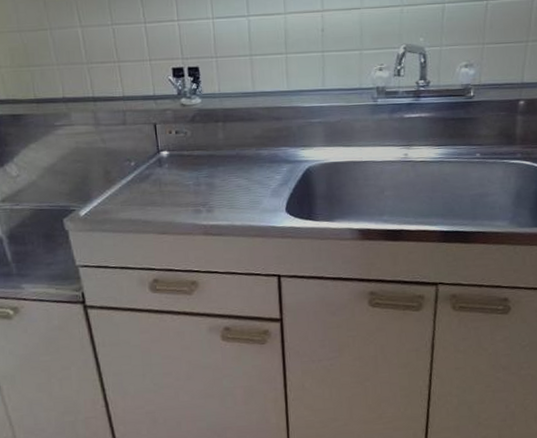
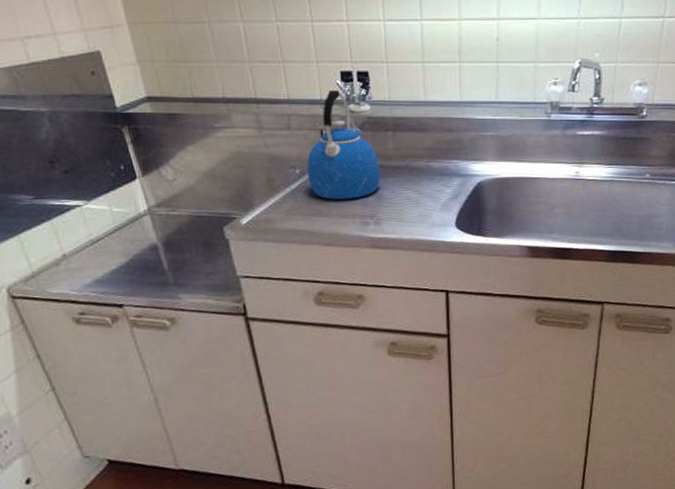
kettle: none [141,86,212,190] -> present [307,91,381,200]

